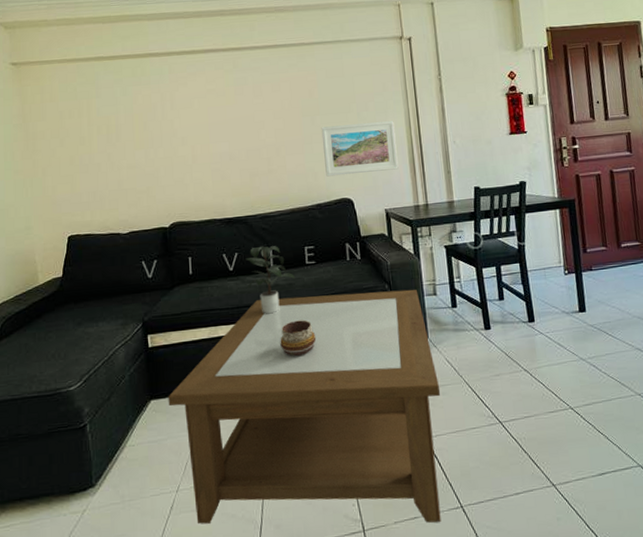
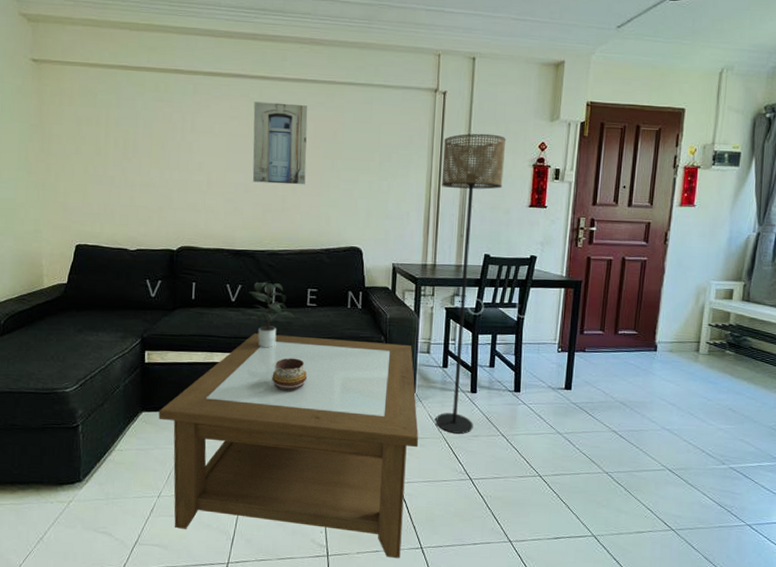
wall art: none [228,69,288,149] -> present [252,101,308,185]
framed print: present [321,121,399,177] -> none [339,172,415,226]
floor lamp: none [417,70,494,376] -> present [435,133,507,434]

